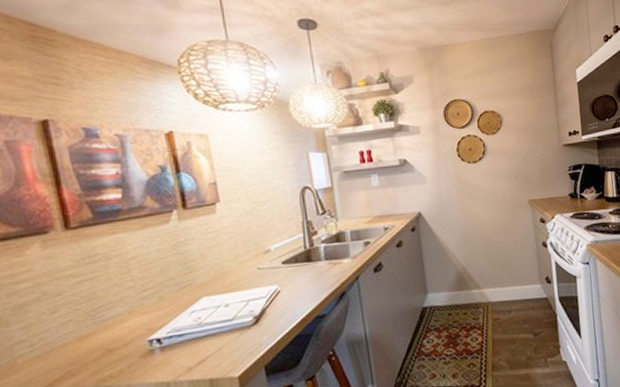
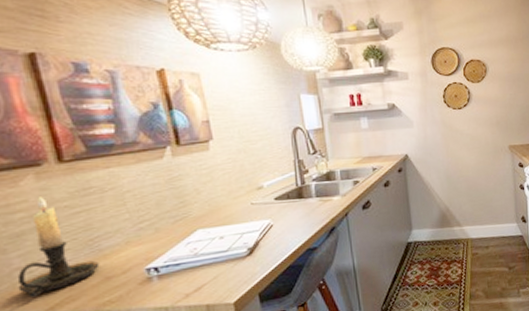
candle holder: none [18,264,101,373] -> present [17,195,100,298]

